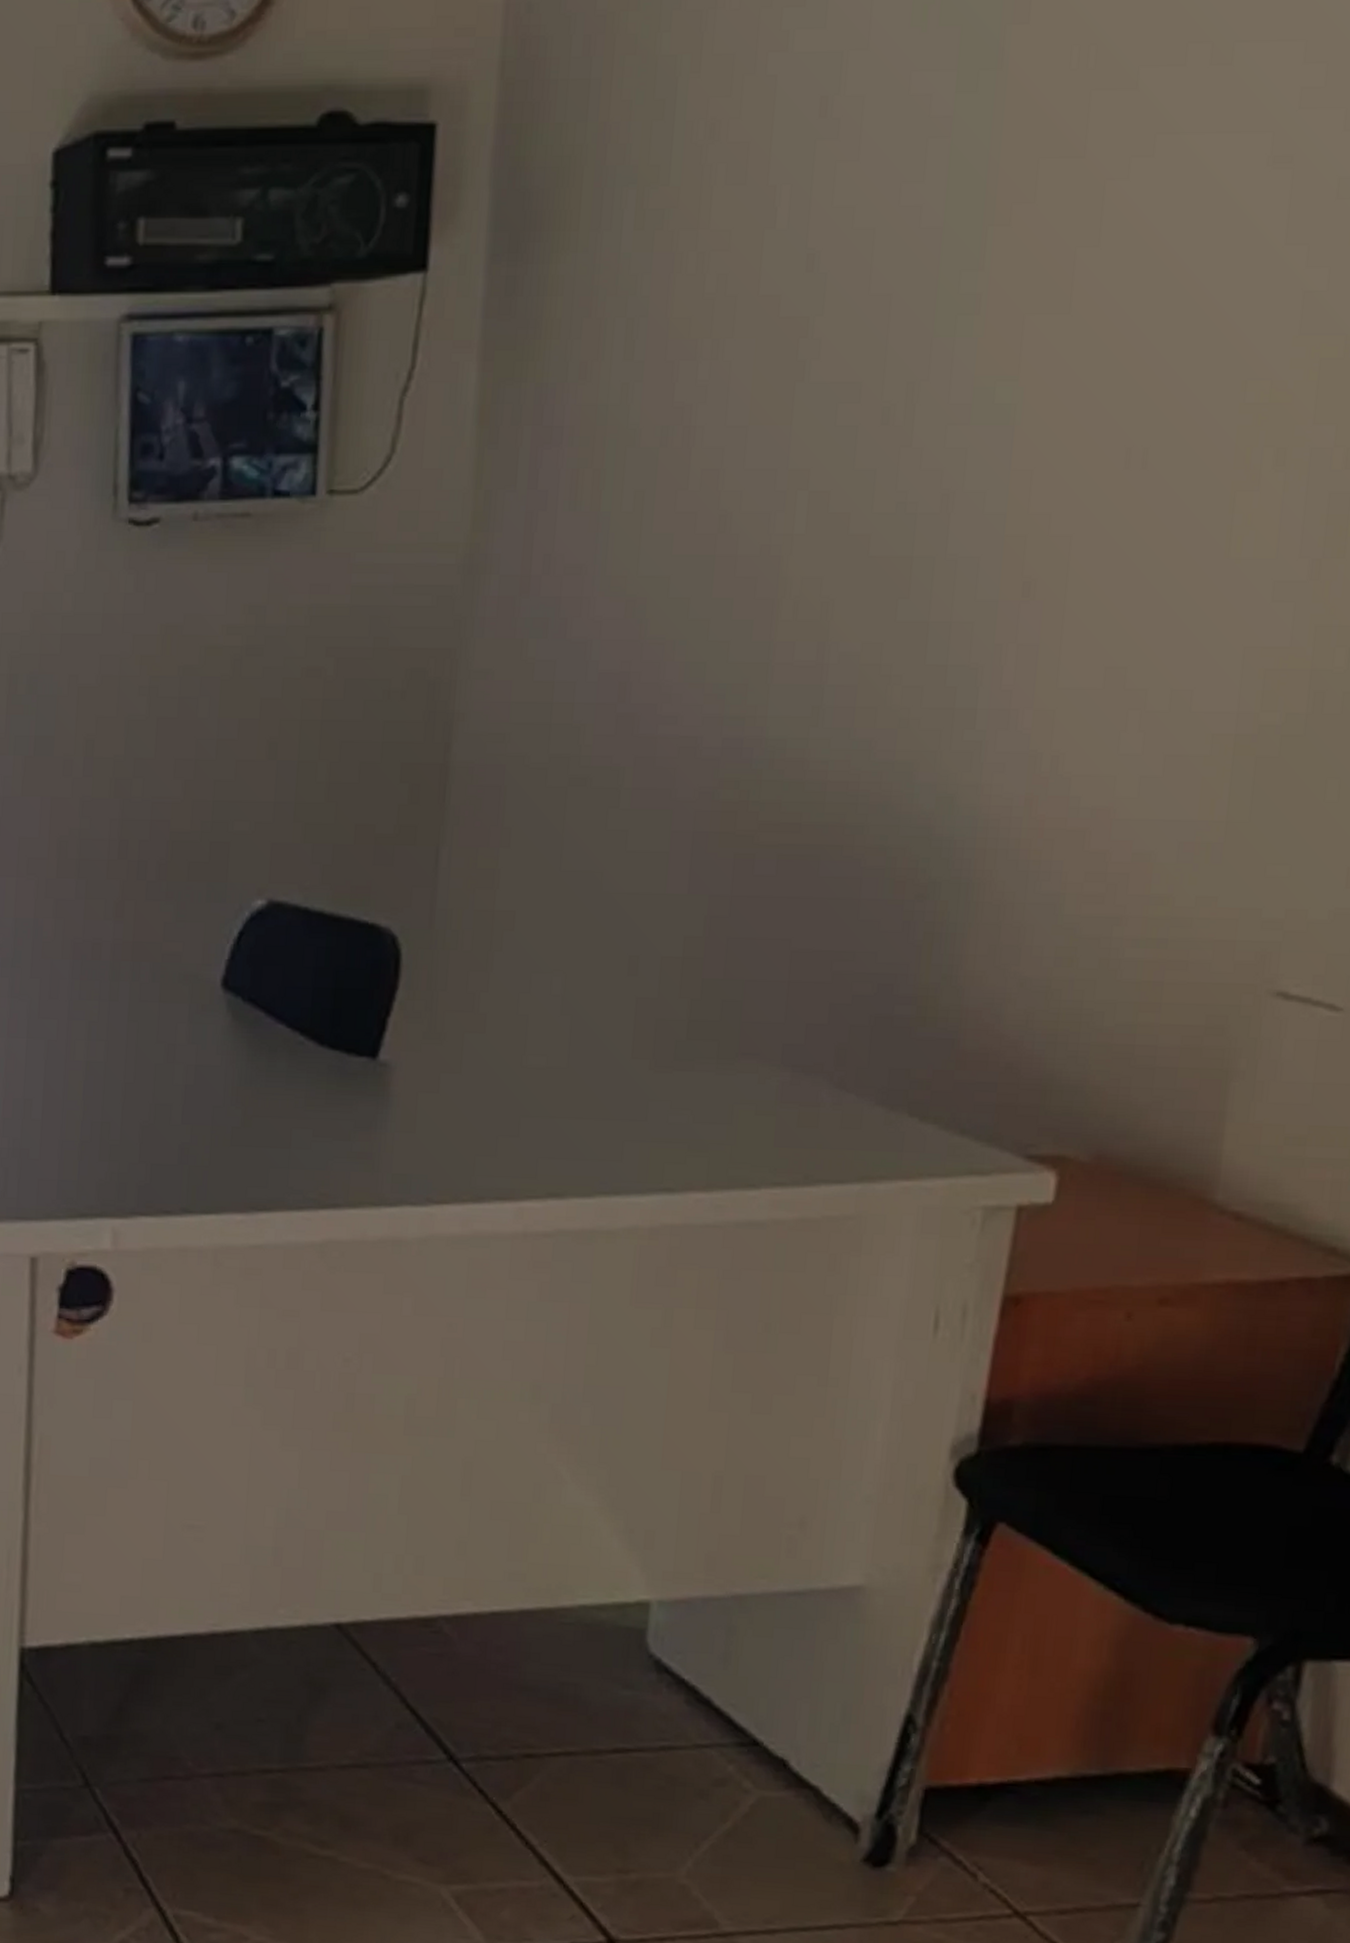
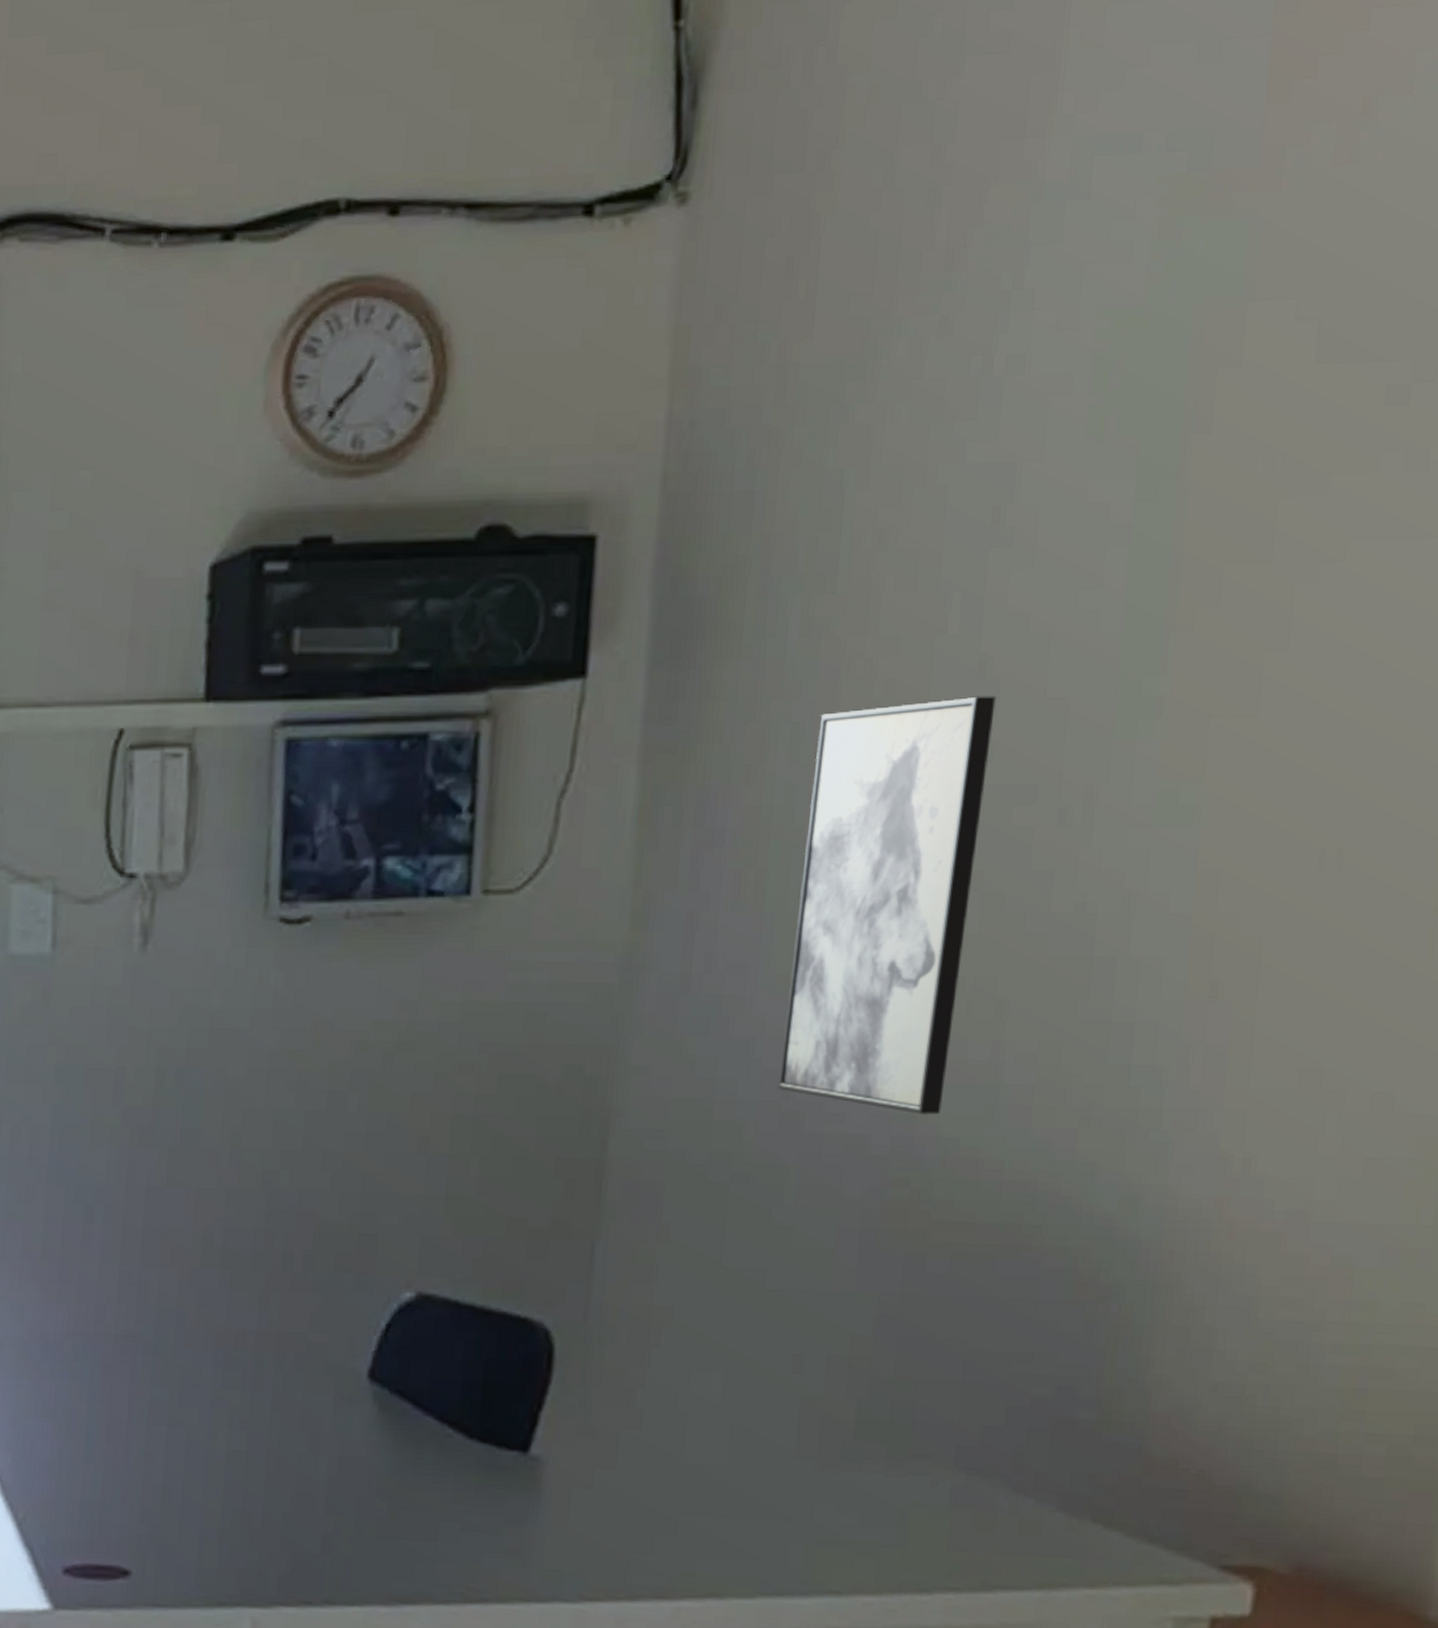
wall art: none [614,292,823,716] -> present [778,696,996,1115]

